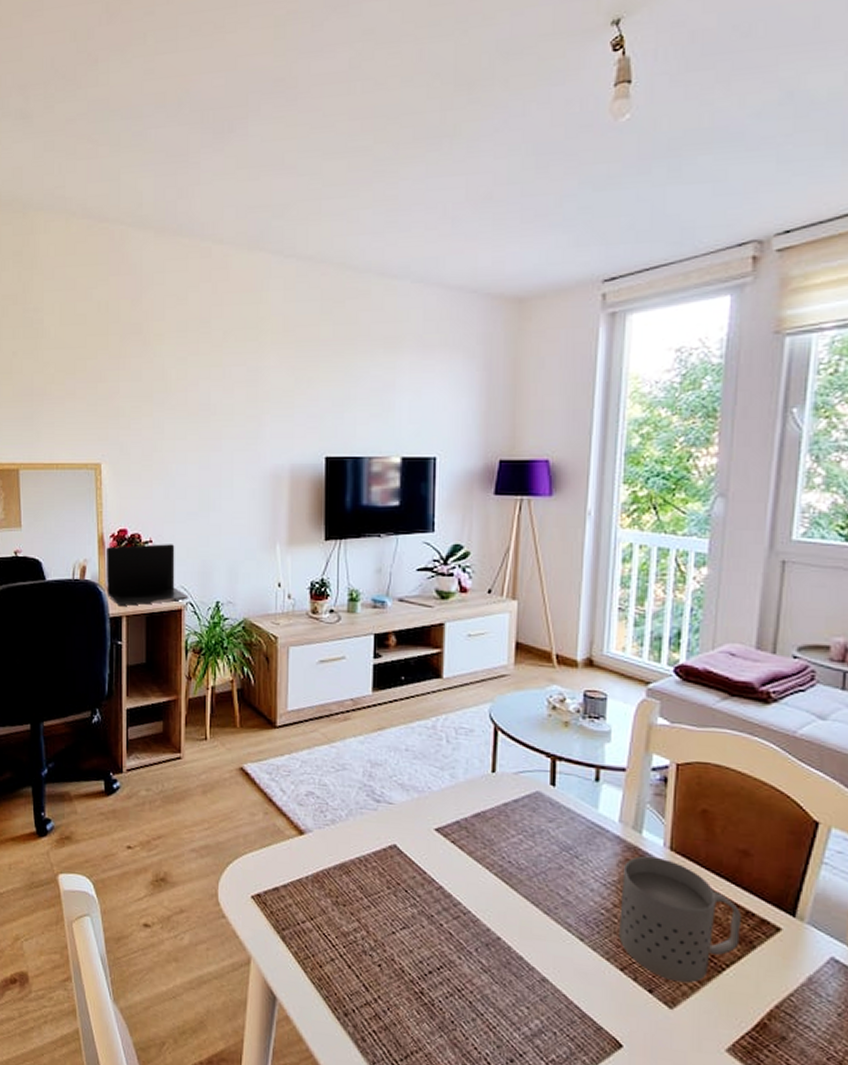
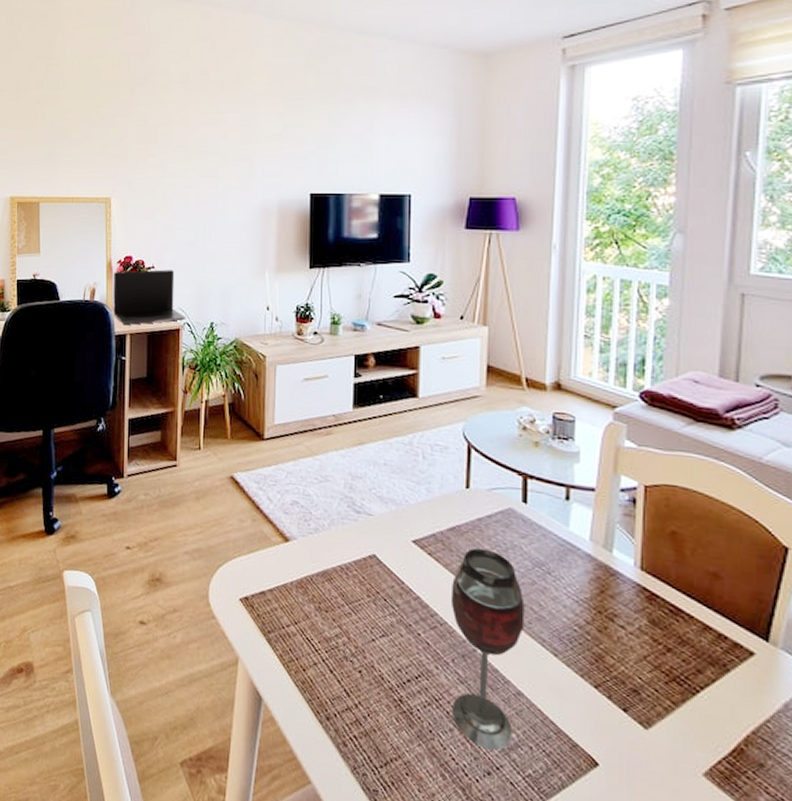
wineglass: none [474,833,551,1038] -> present [450,547,525,751]
mug: present [619,855,742,984] -> none [592,574,715,705]

